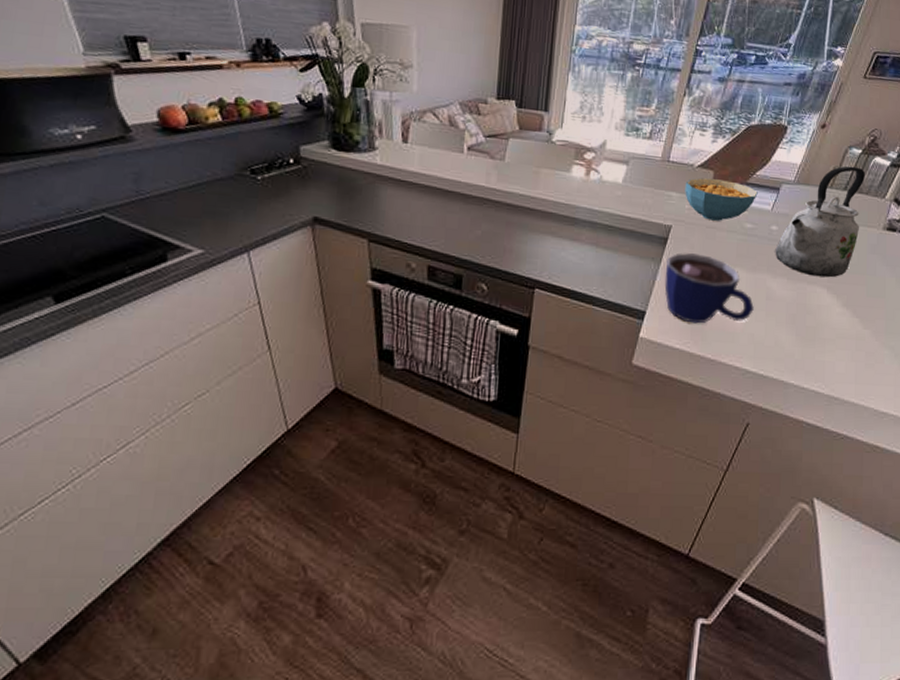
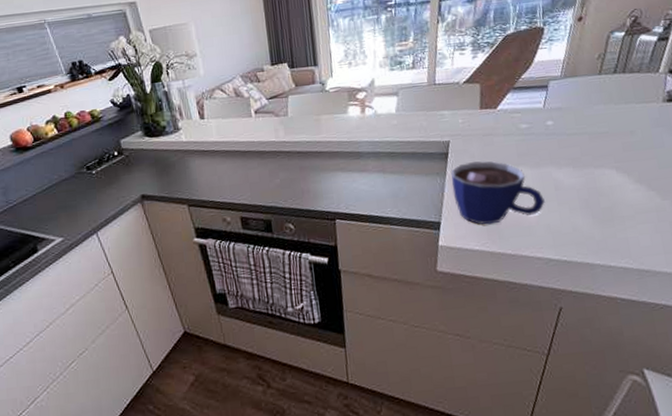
cereal bowl: present [685,178,758,221] -> none [454,89,527,129]
kettle: present [775,166,866,278] -> none [555,49,639,160]

